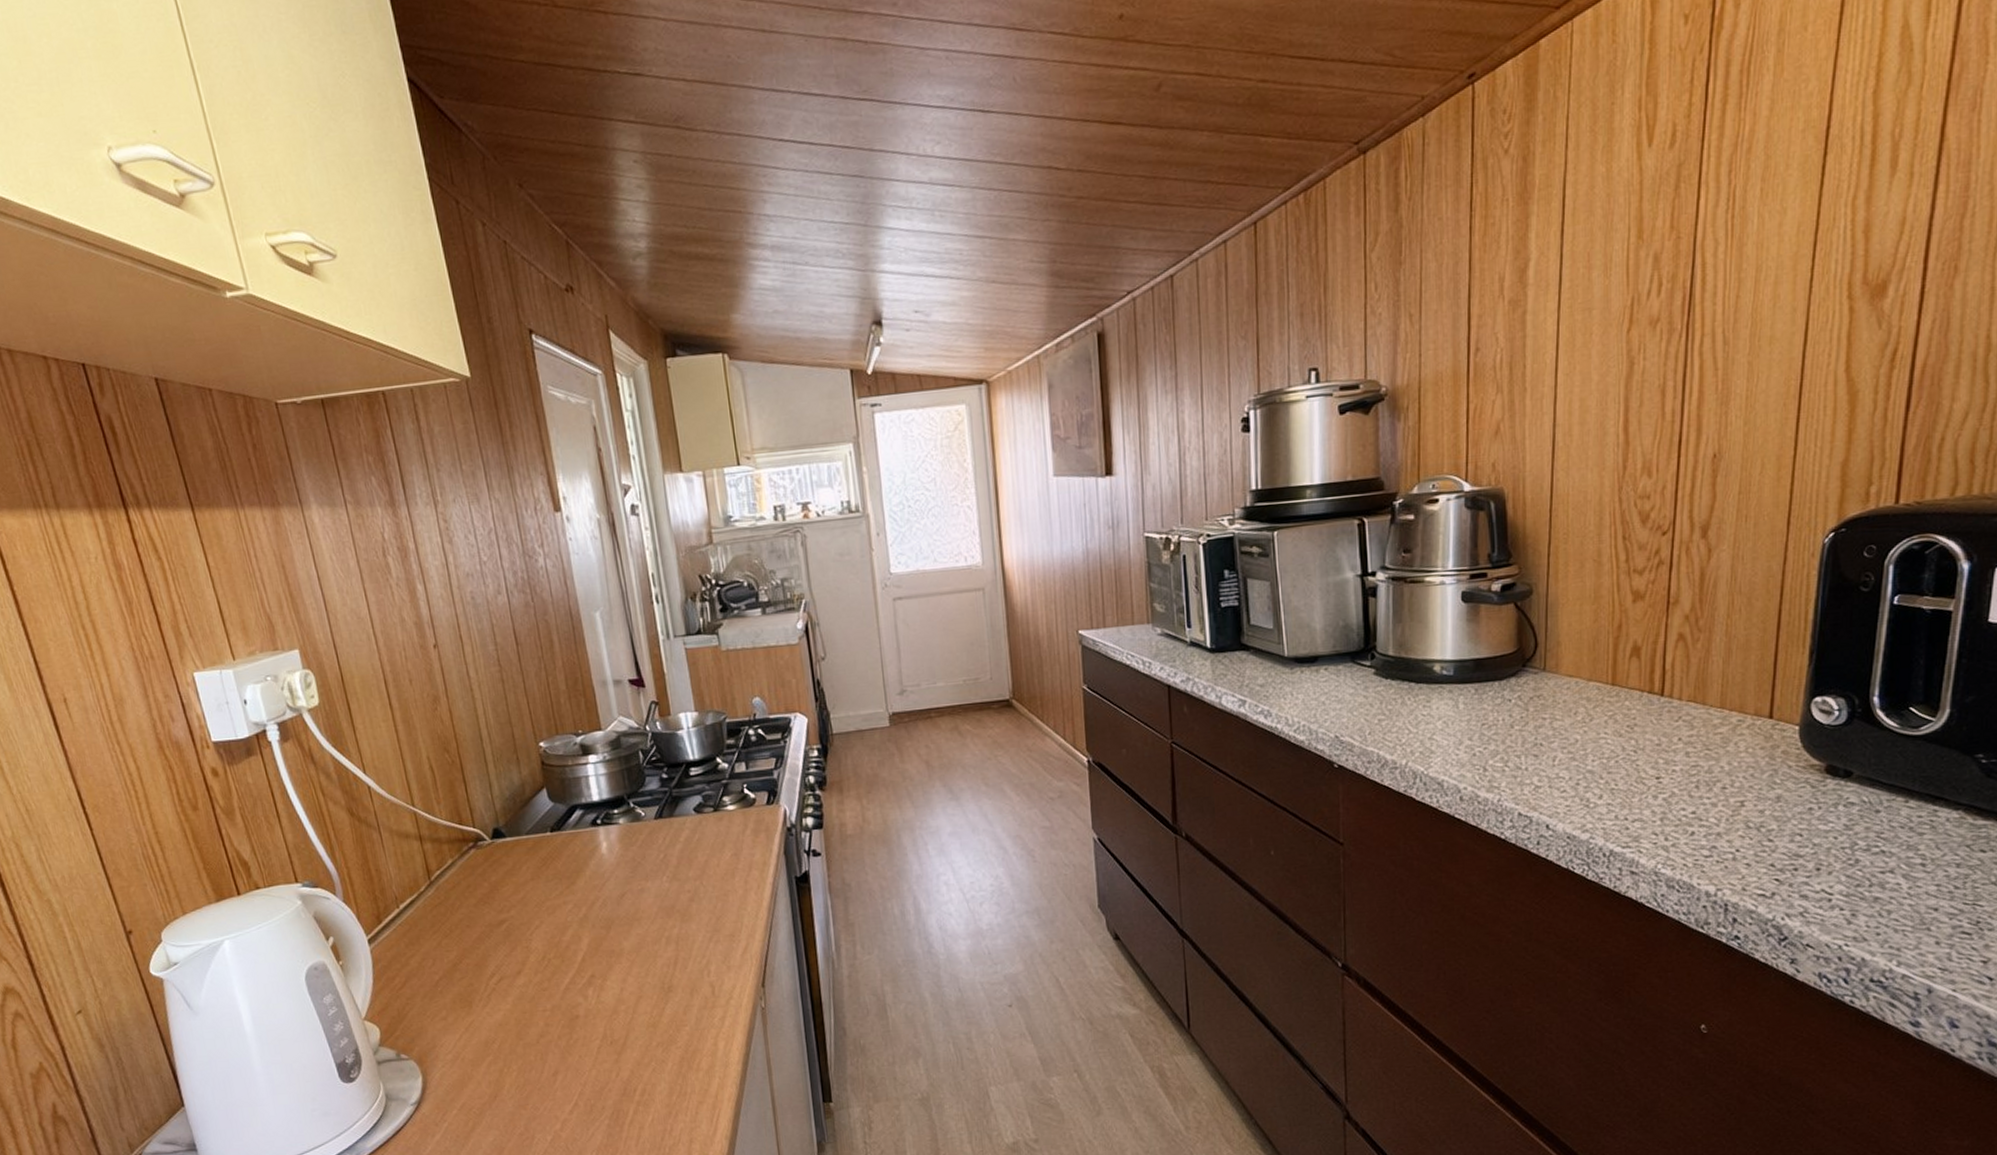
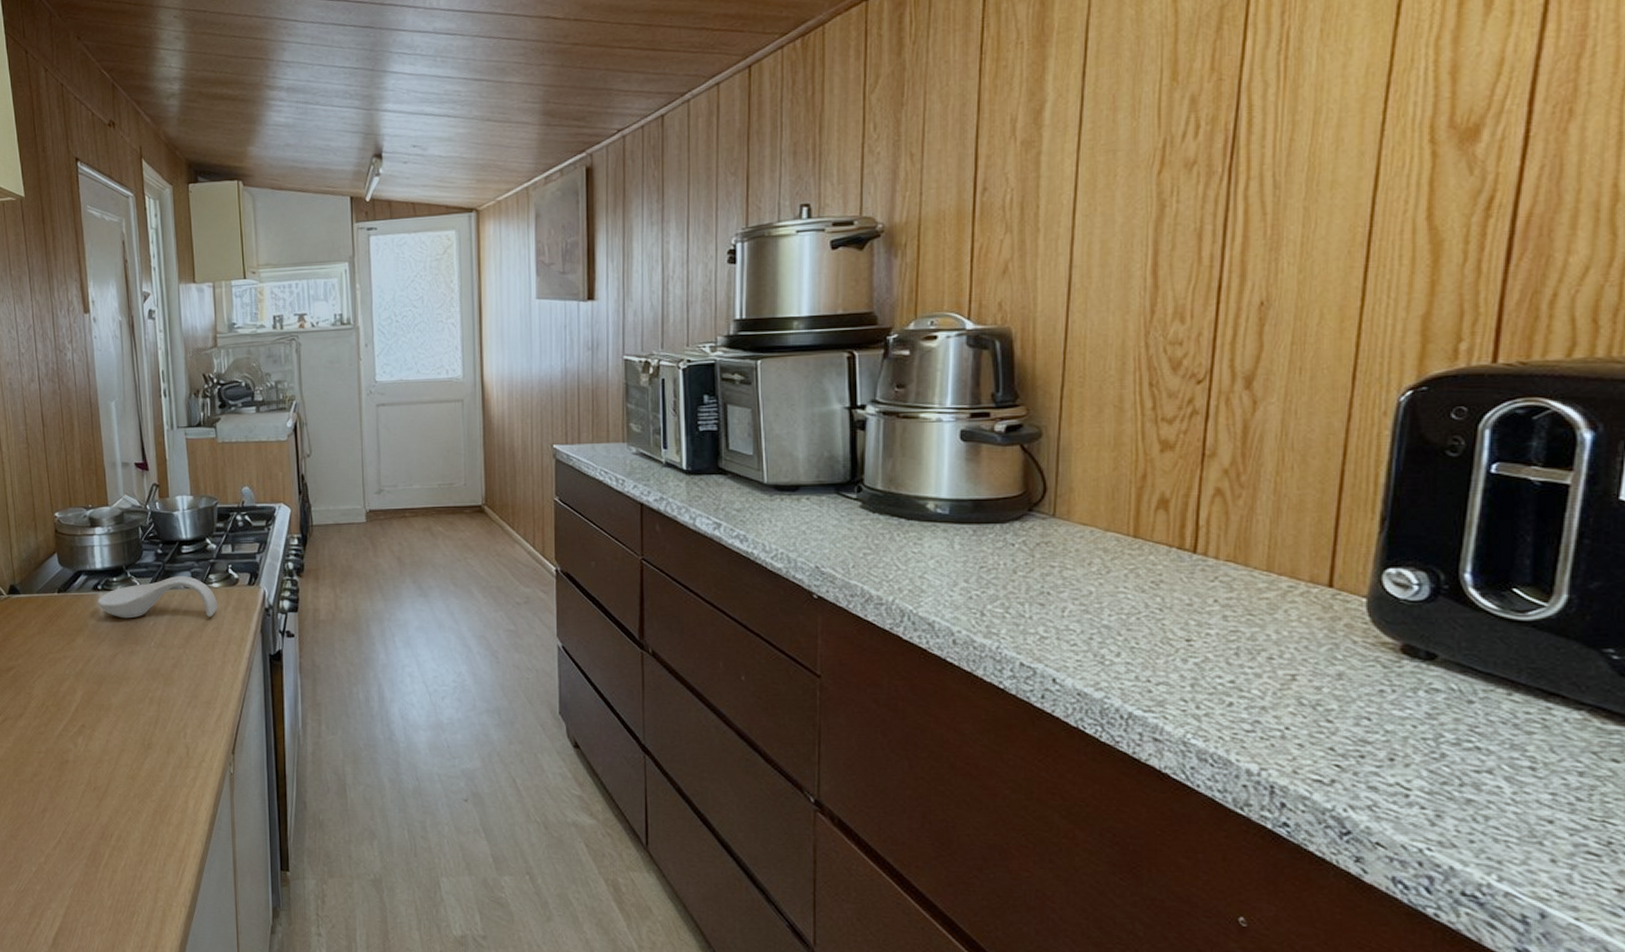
spoon rest: none [597,800,736,854] -> present [97,576,218,619]

